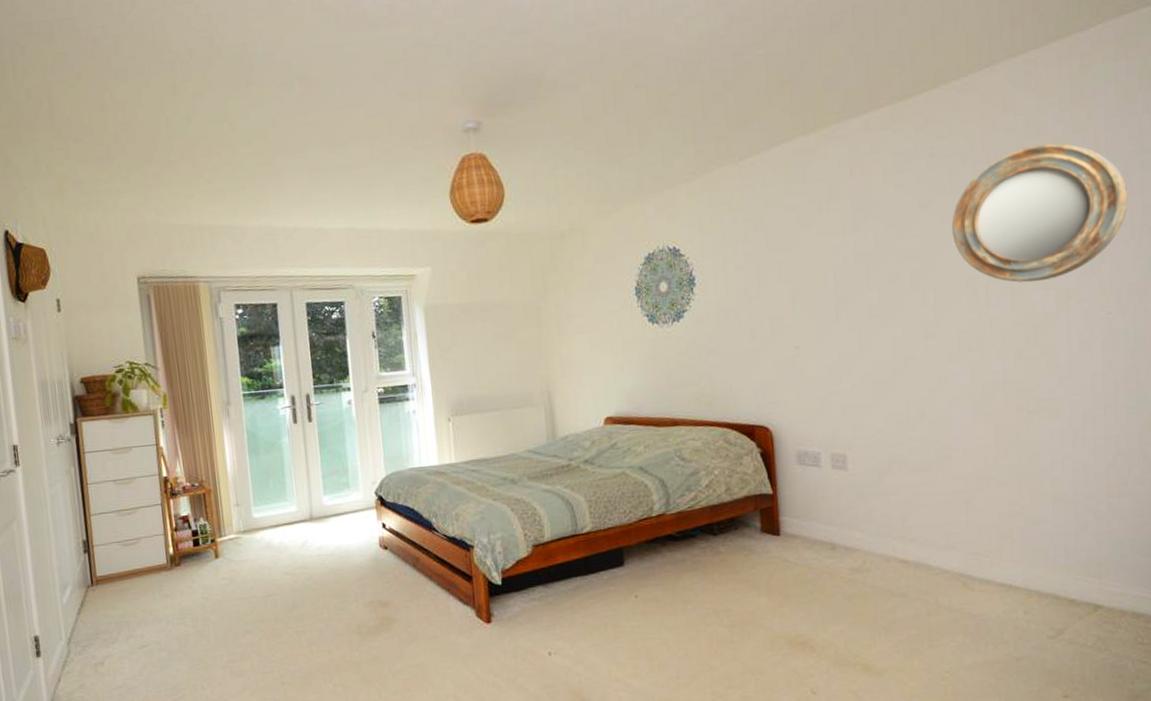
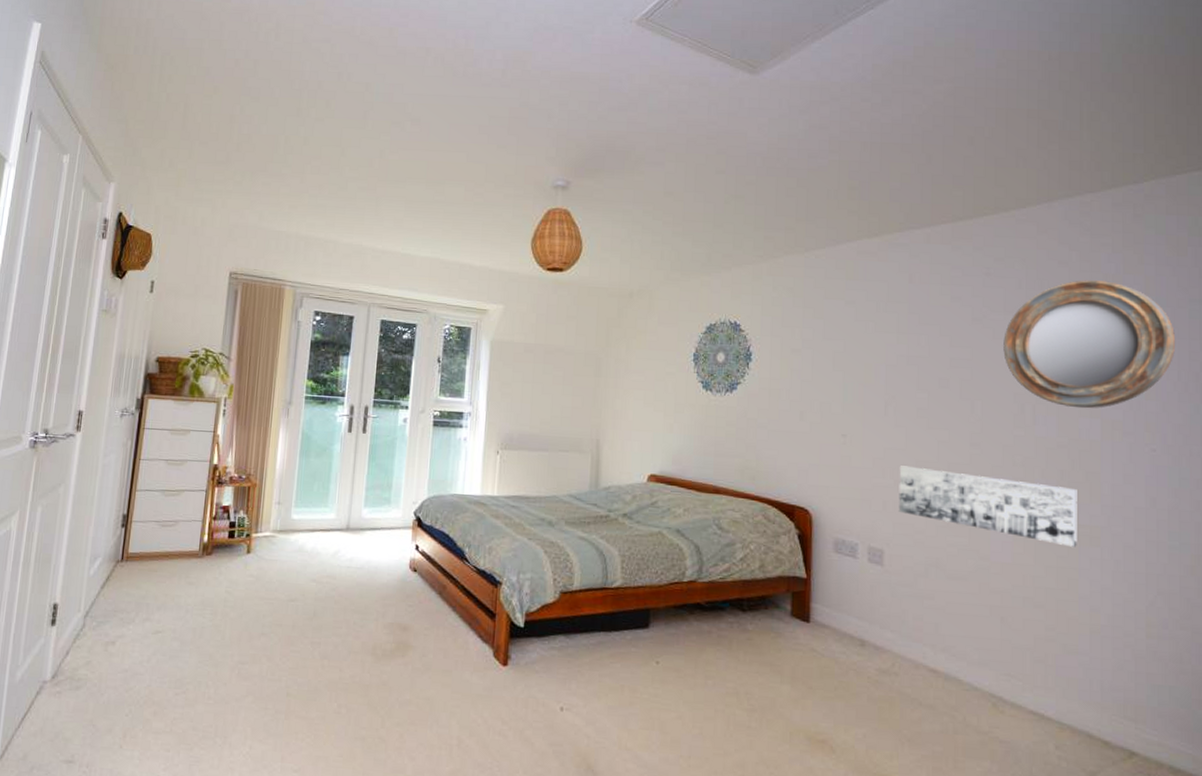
wall art: none [855,364,1036,423] -> present [898,466,1077,547]

